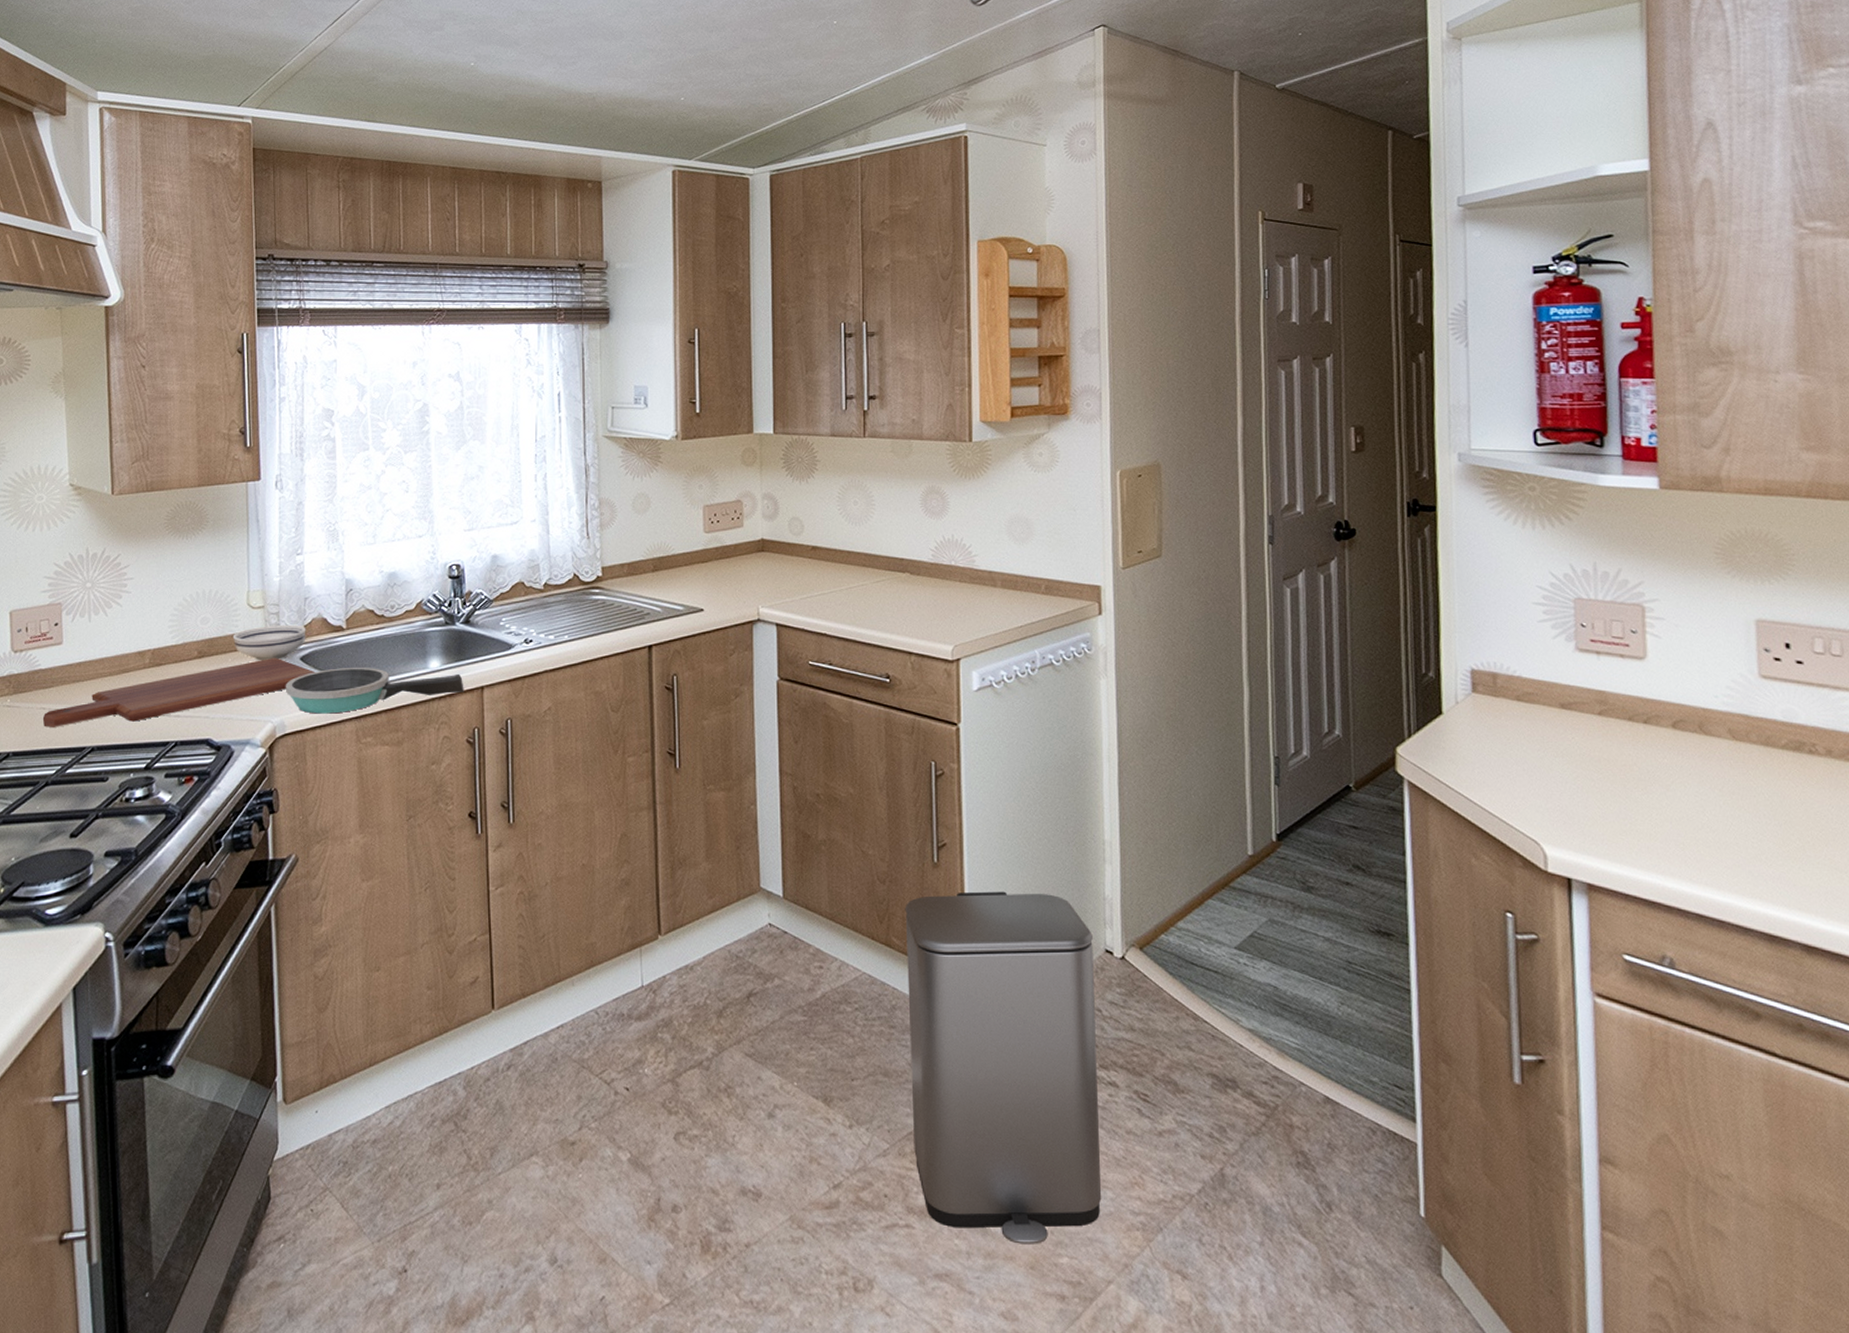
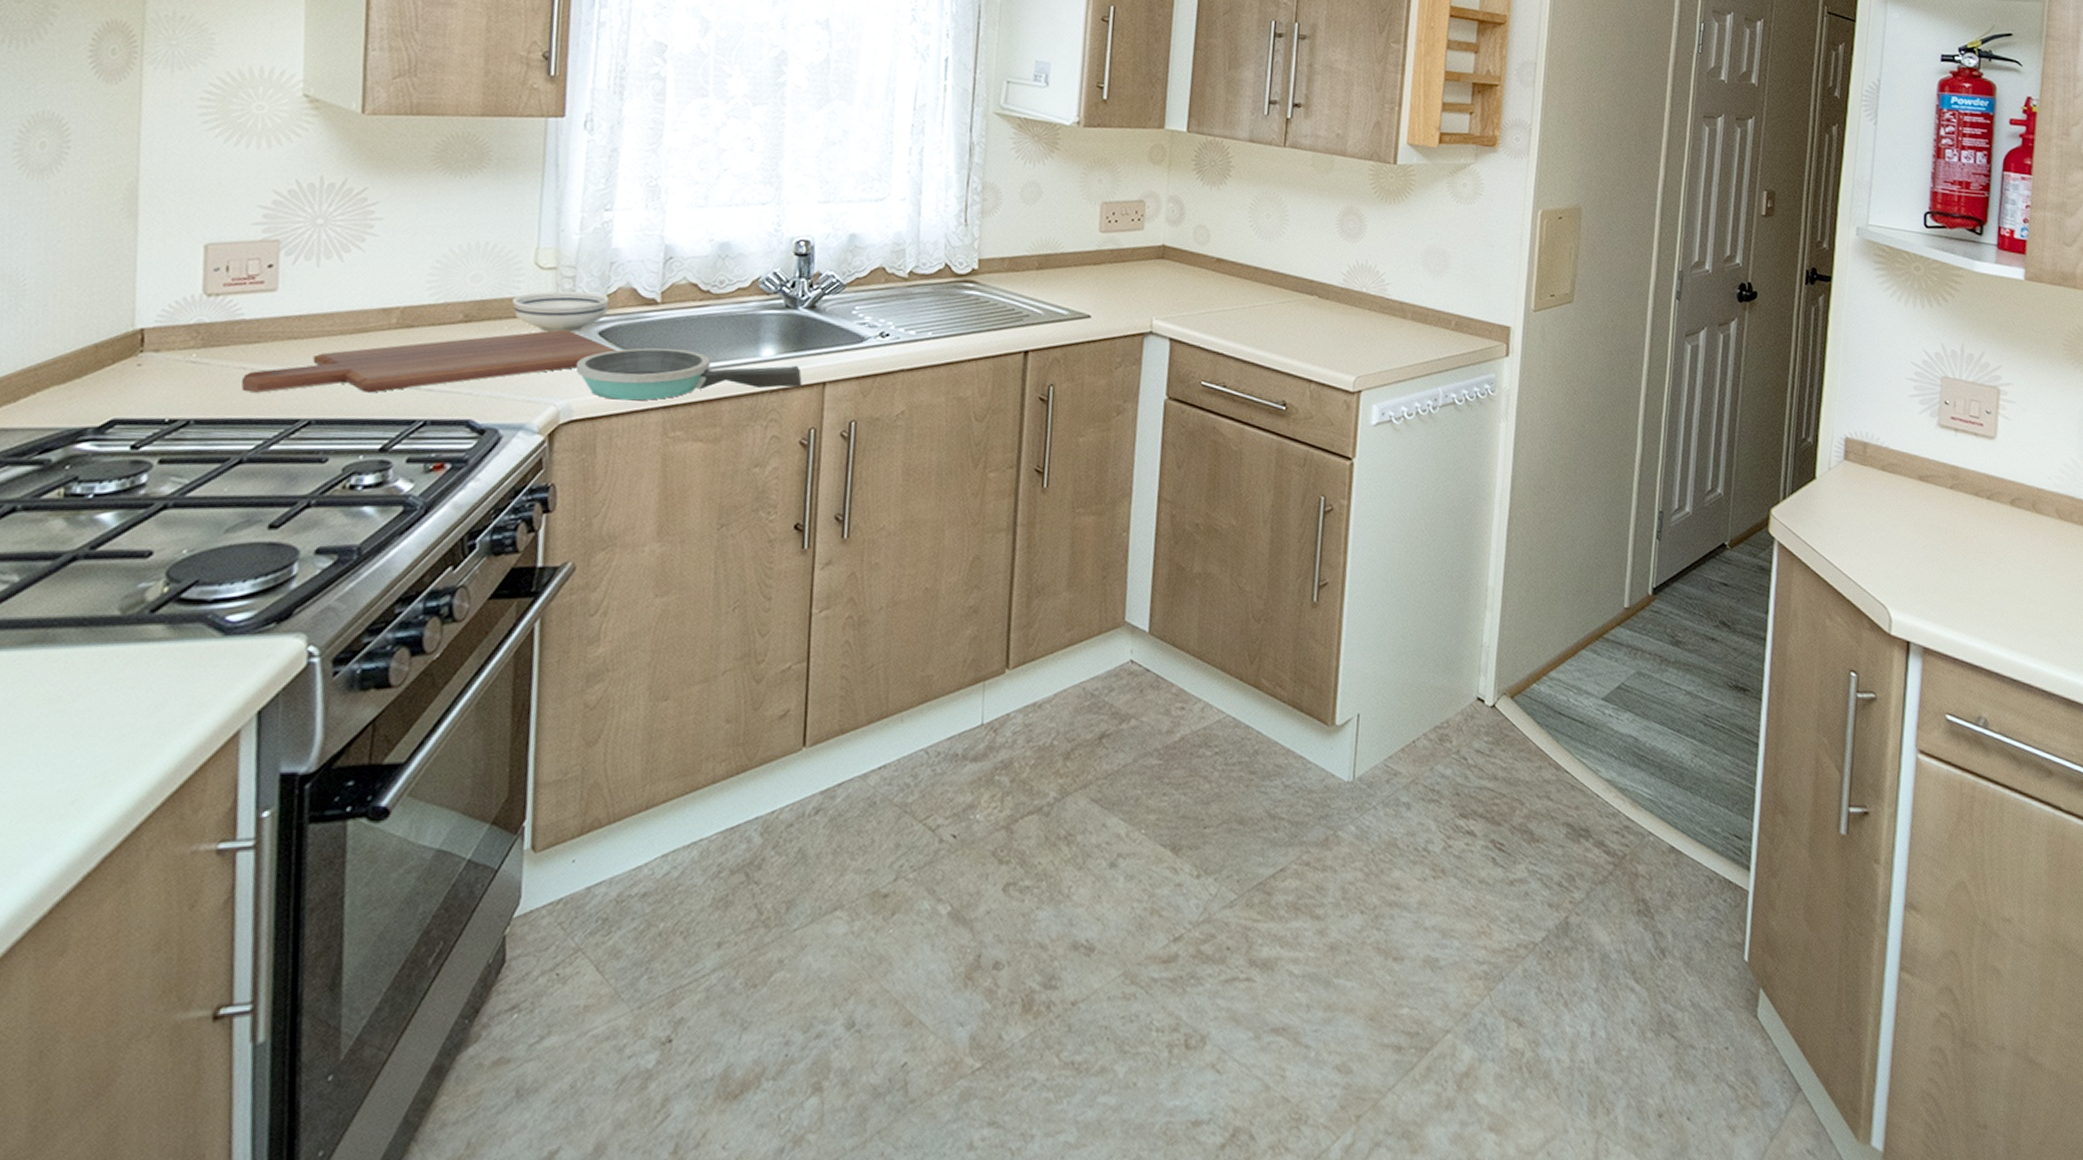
pedal bin: present [905,891,1102,1244] -> none [1262,634,1466,996]

